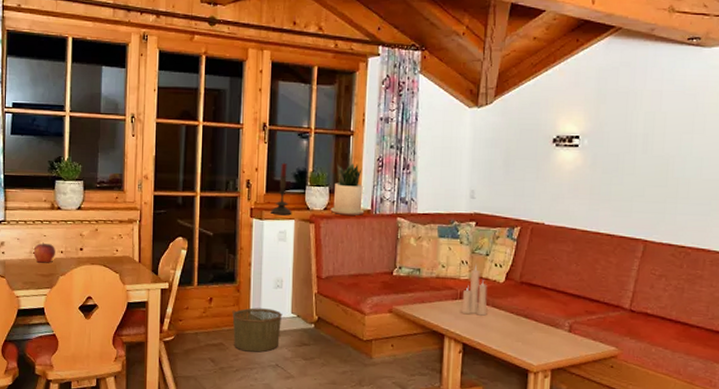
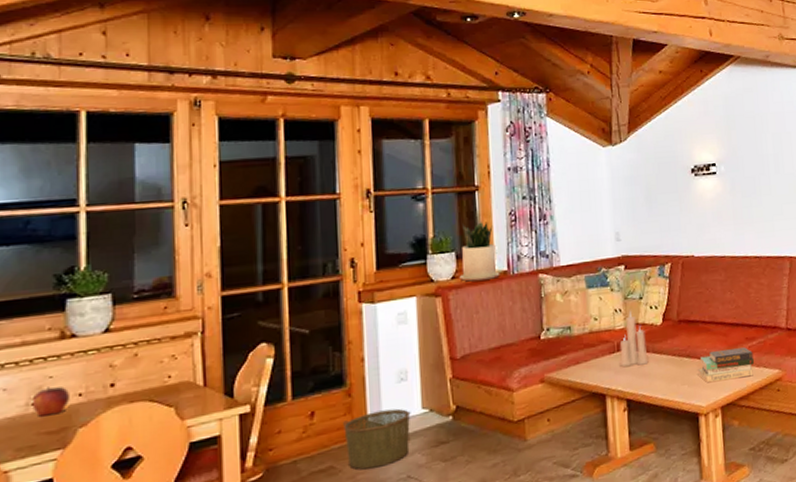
candle: present [271,162,292,216] -> none [385,231,412,295]
books: none [533,316,591,348] -> present [697,347,754,382]

